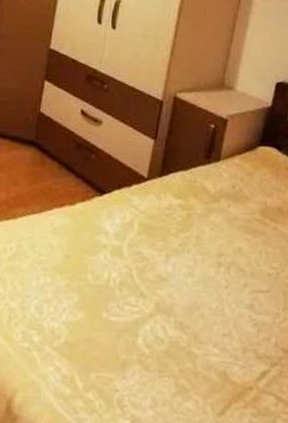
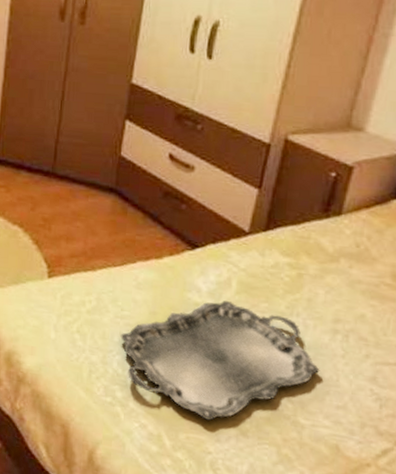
serving tray: none [38,241,208,358] -> present [120,300,320,421]

